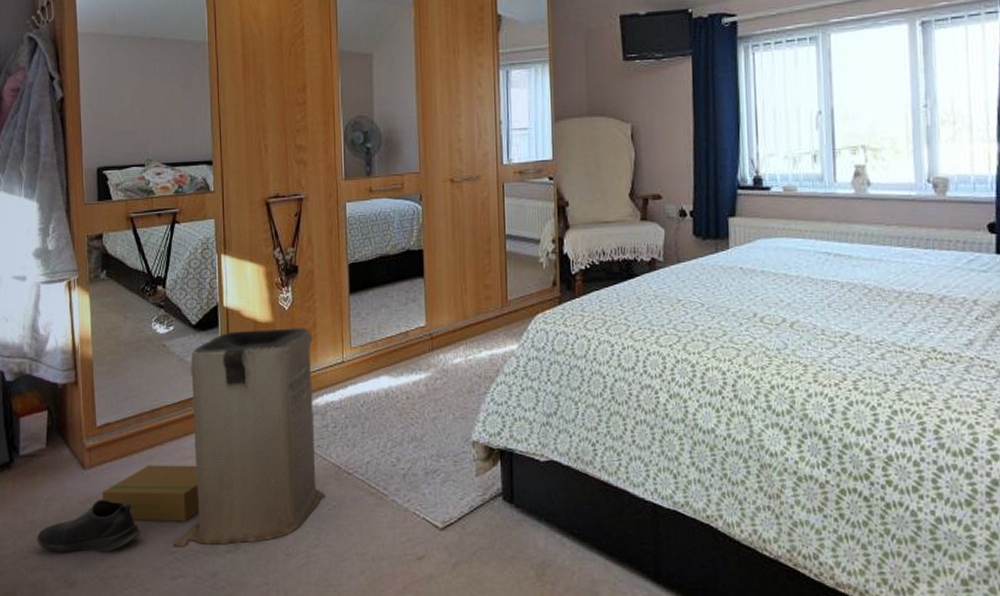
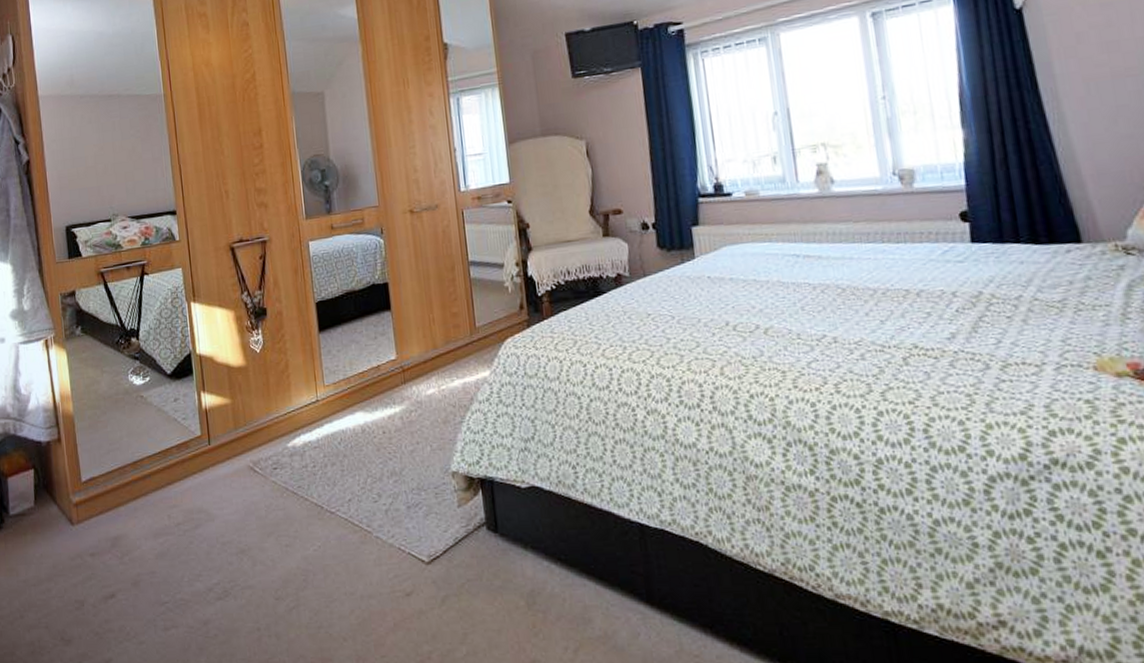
shoe: present [36,499,141,553] -> none [31,554,132,610]
box: present [102,465,200,522] -> none [91,514,188,573]
laundry basket: present [172,328,326,547] -> none [162,369,310,597]

